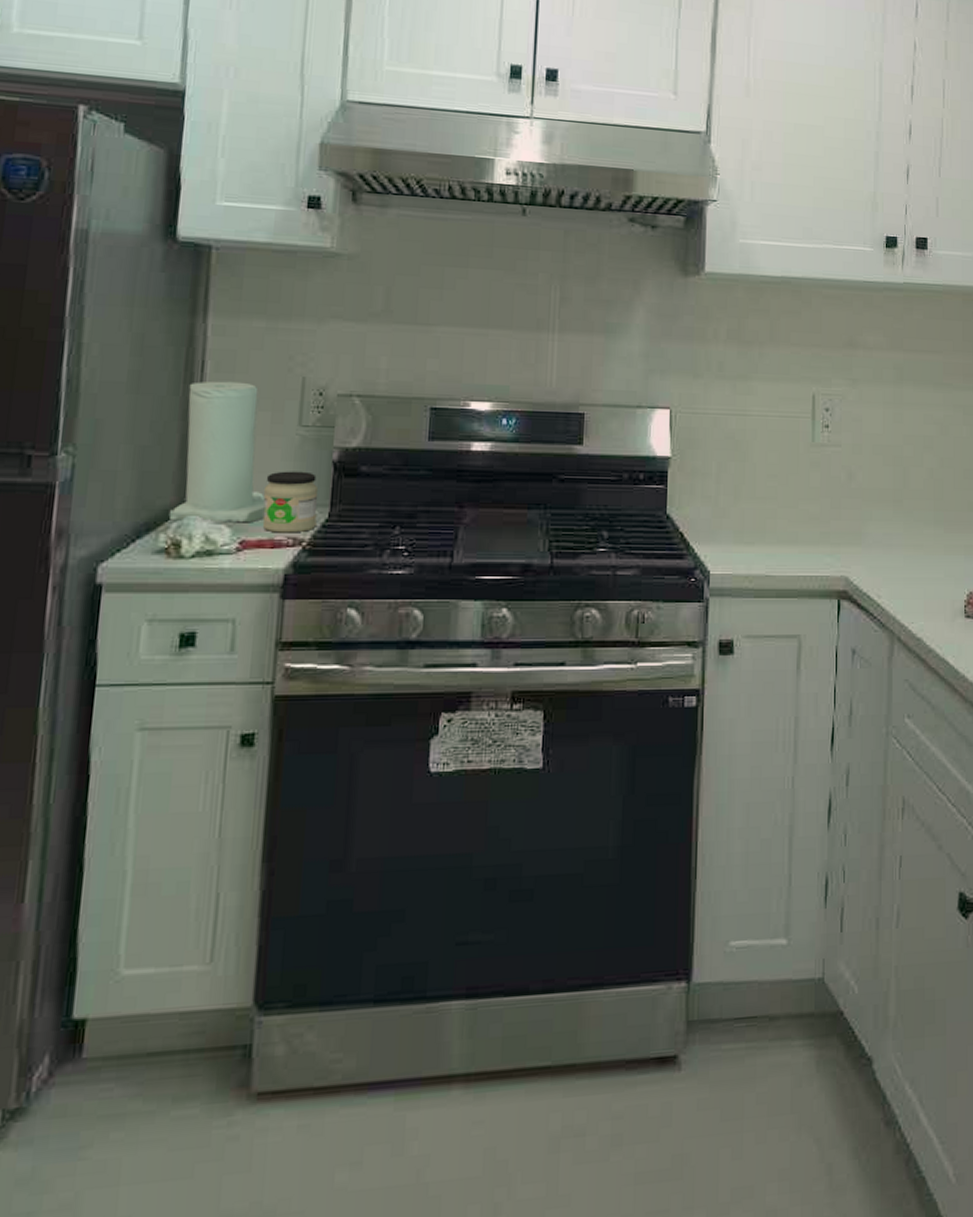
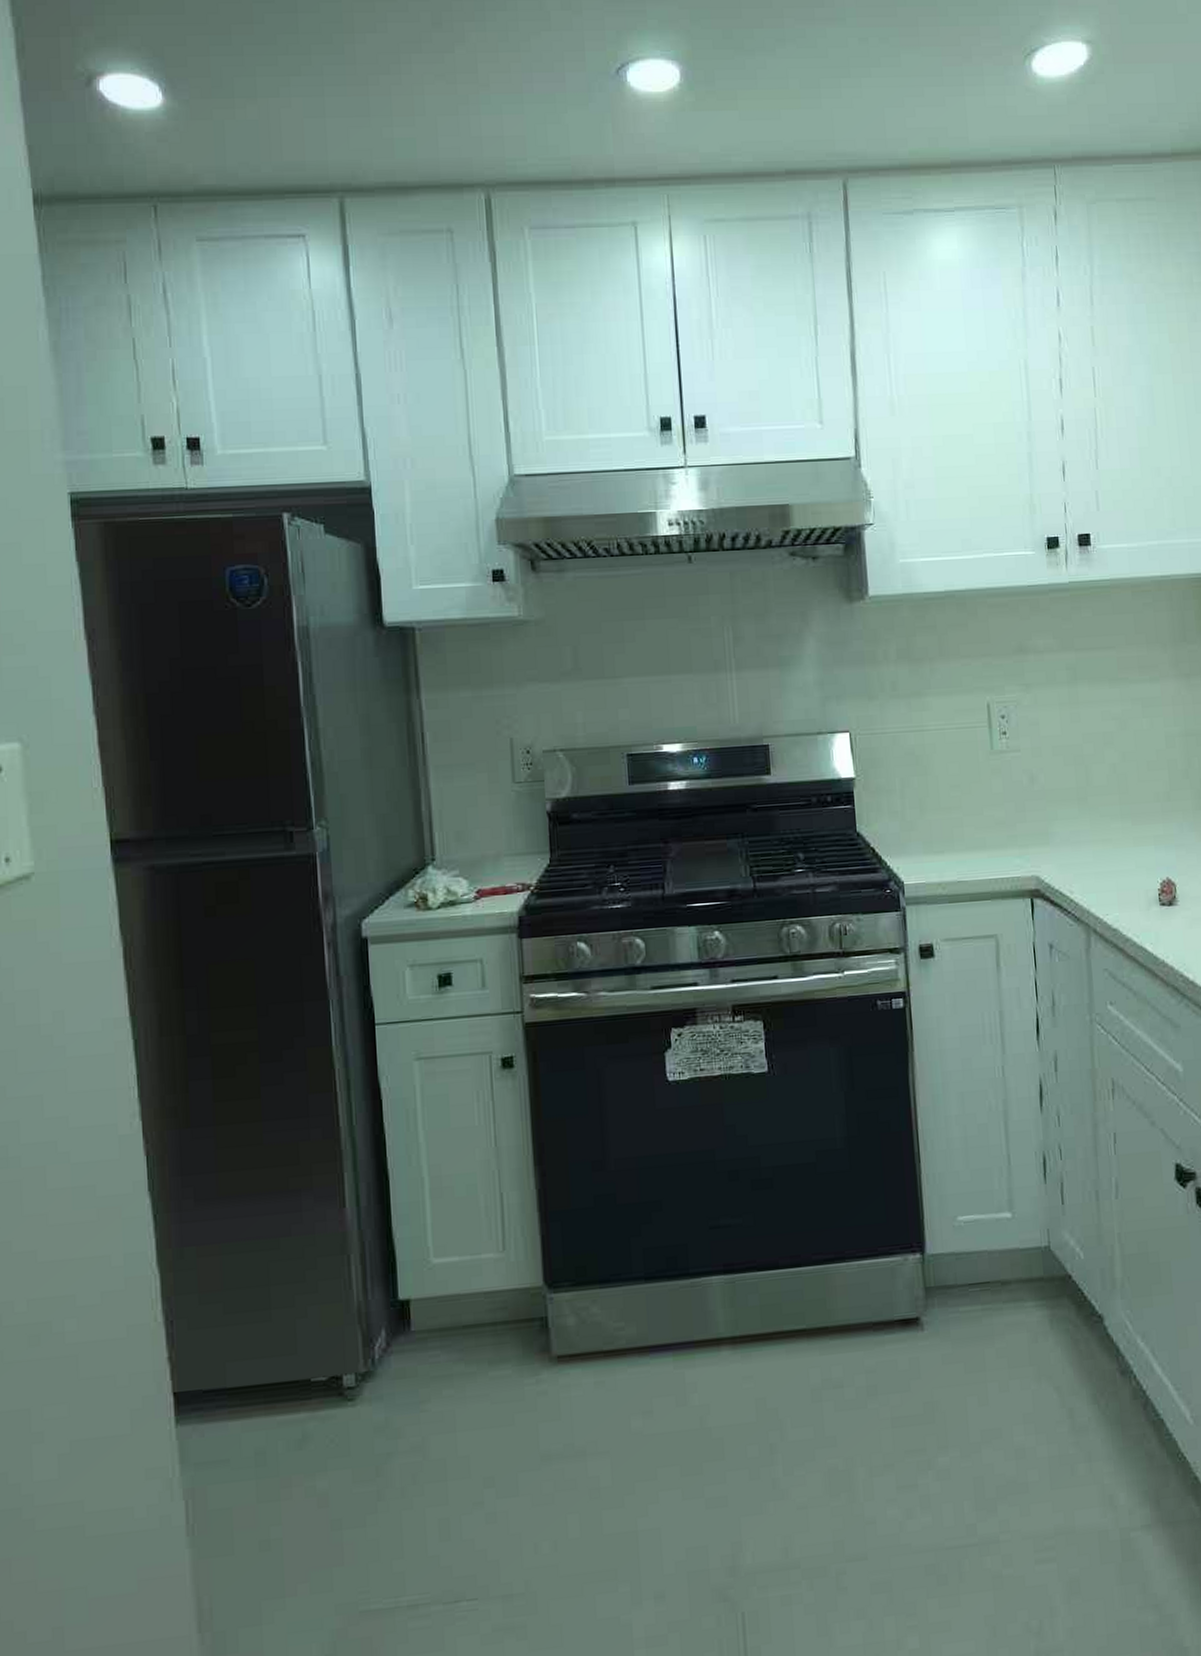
paper towel: present [168,381,266,523] -> none [413,748,495,878]
jar: present [262,471,318,533] -> none [490,823,540,881]

